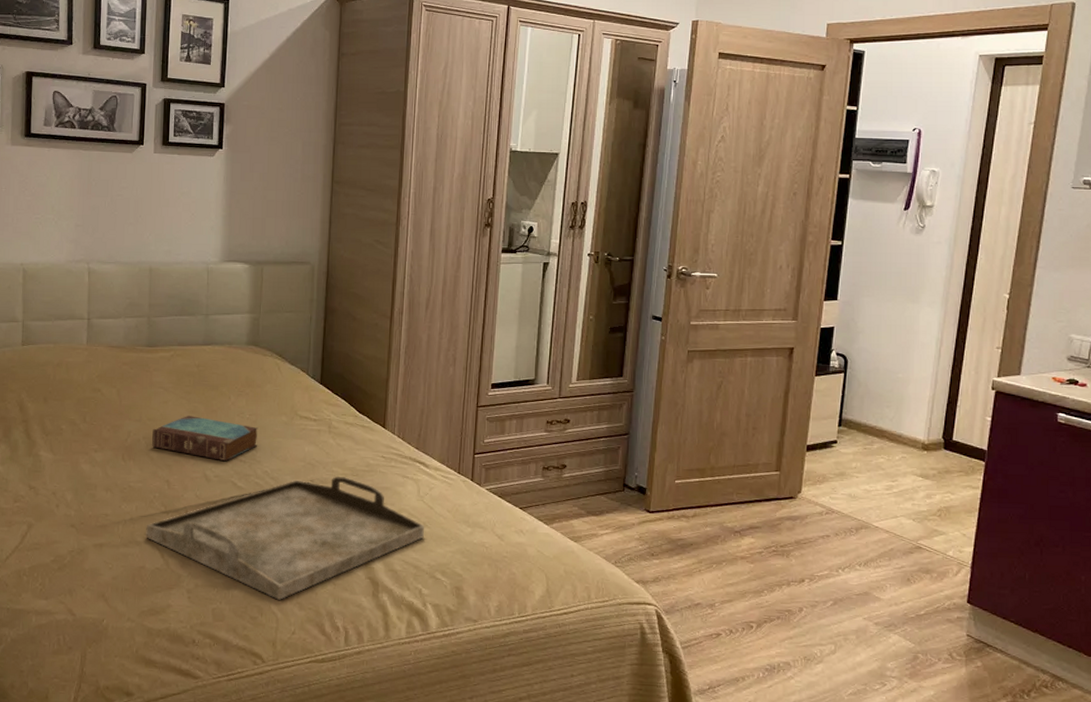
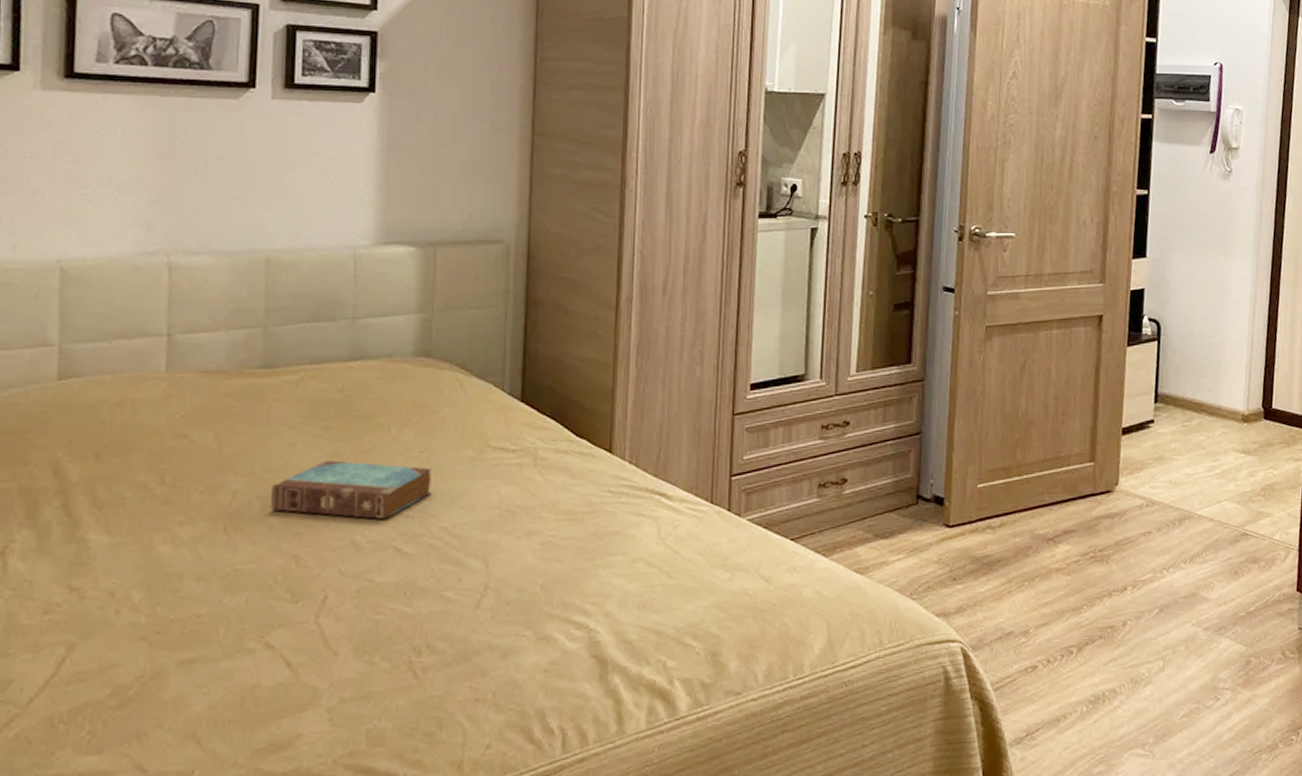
serving tray: present [146,477,425,600] -> none [262,523,669,704]

